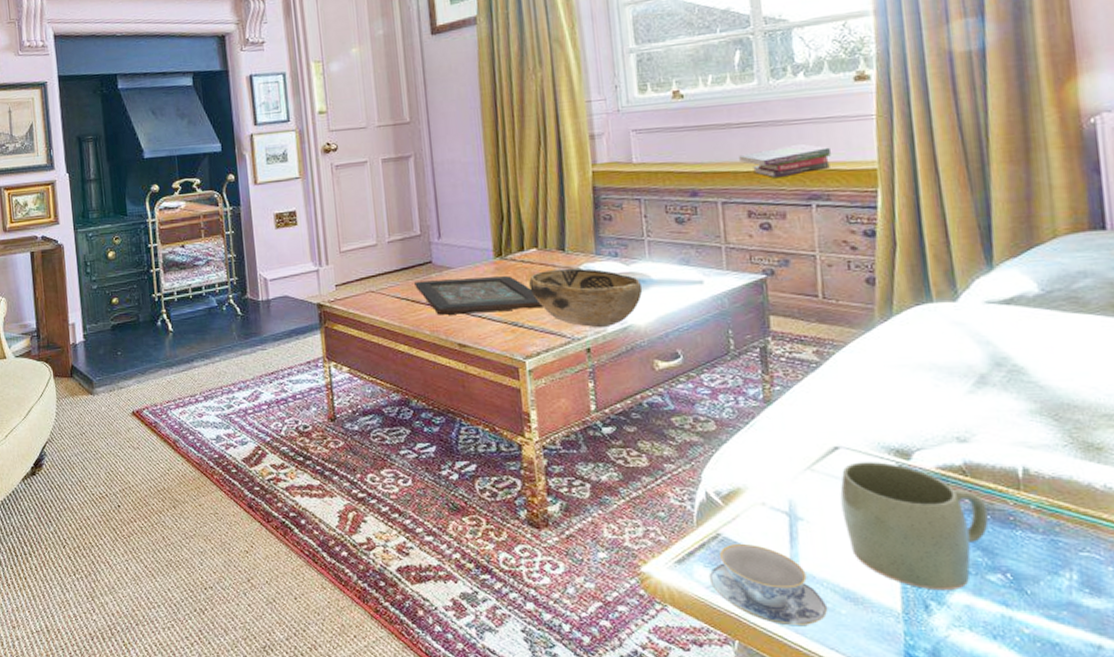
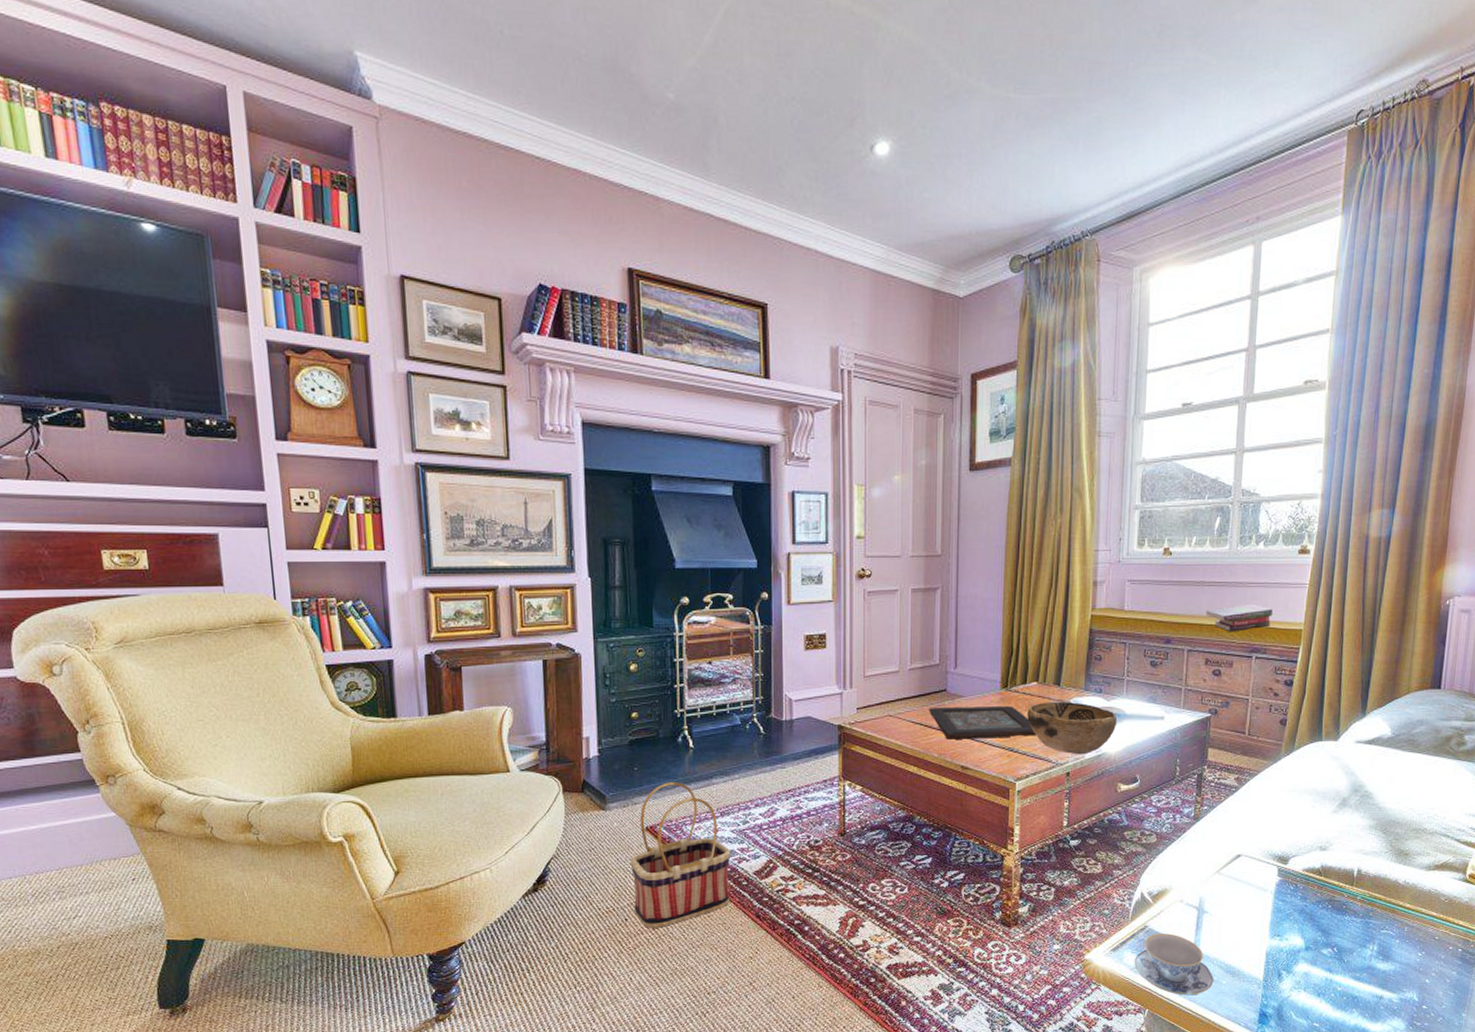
basket: none [119,366,220,516] -> present [630,782,731,928]
mug: present [839,462,989,591] -> none [1235,866,1330,963]

